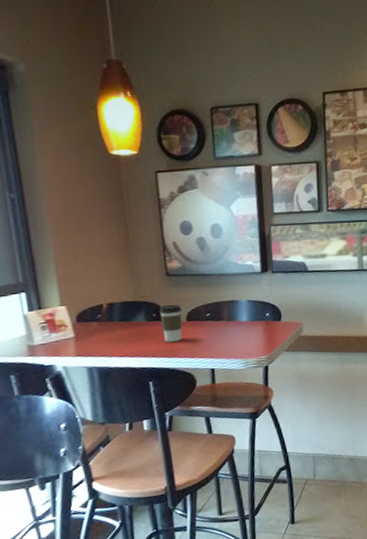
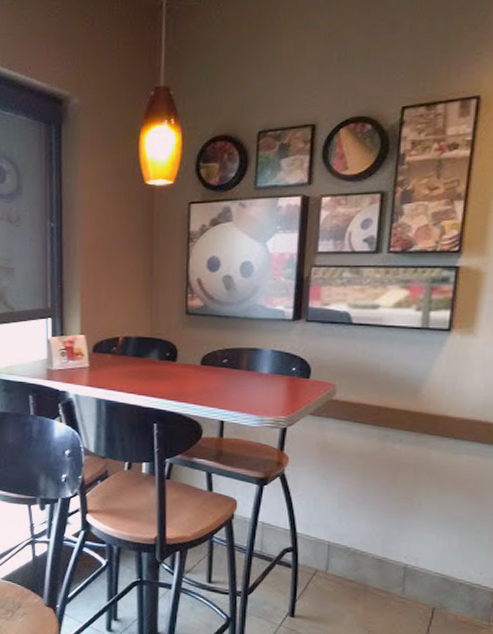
coffee cup: present [159,304,183,342] -> none [173,345,198,385]

